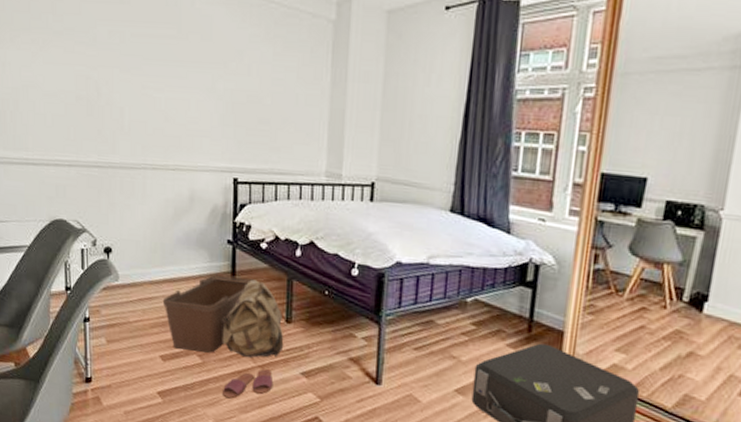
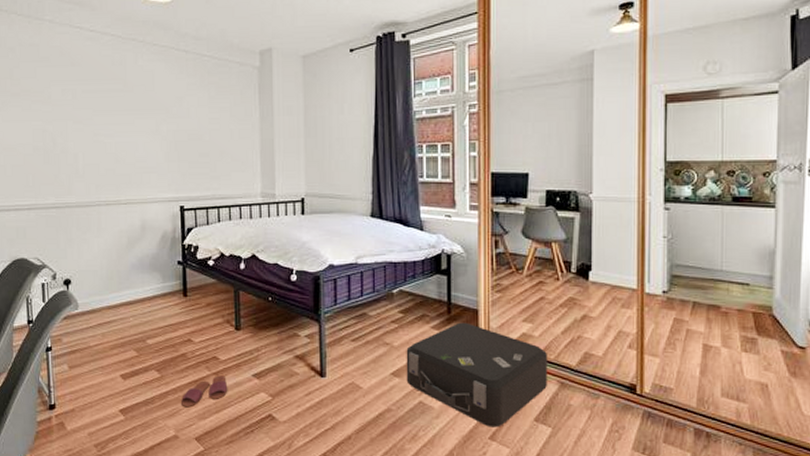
bicycle basket: present [162,274,256,353] -> none [120,293,206,367]
backpack: present [221,279,284,358] -> none [176,294,235,366]

